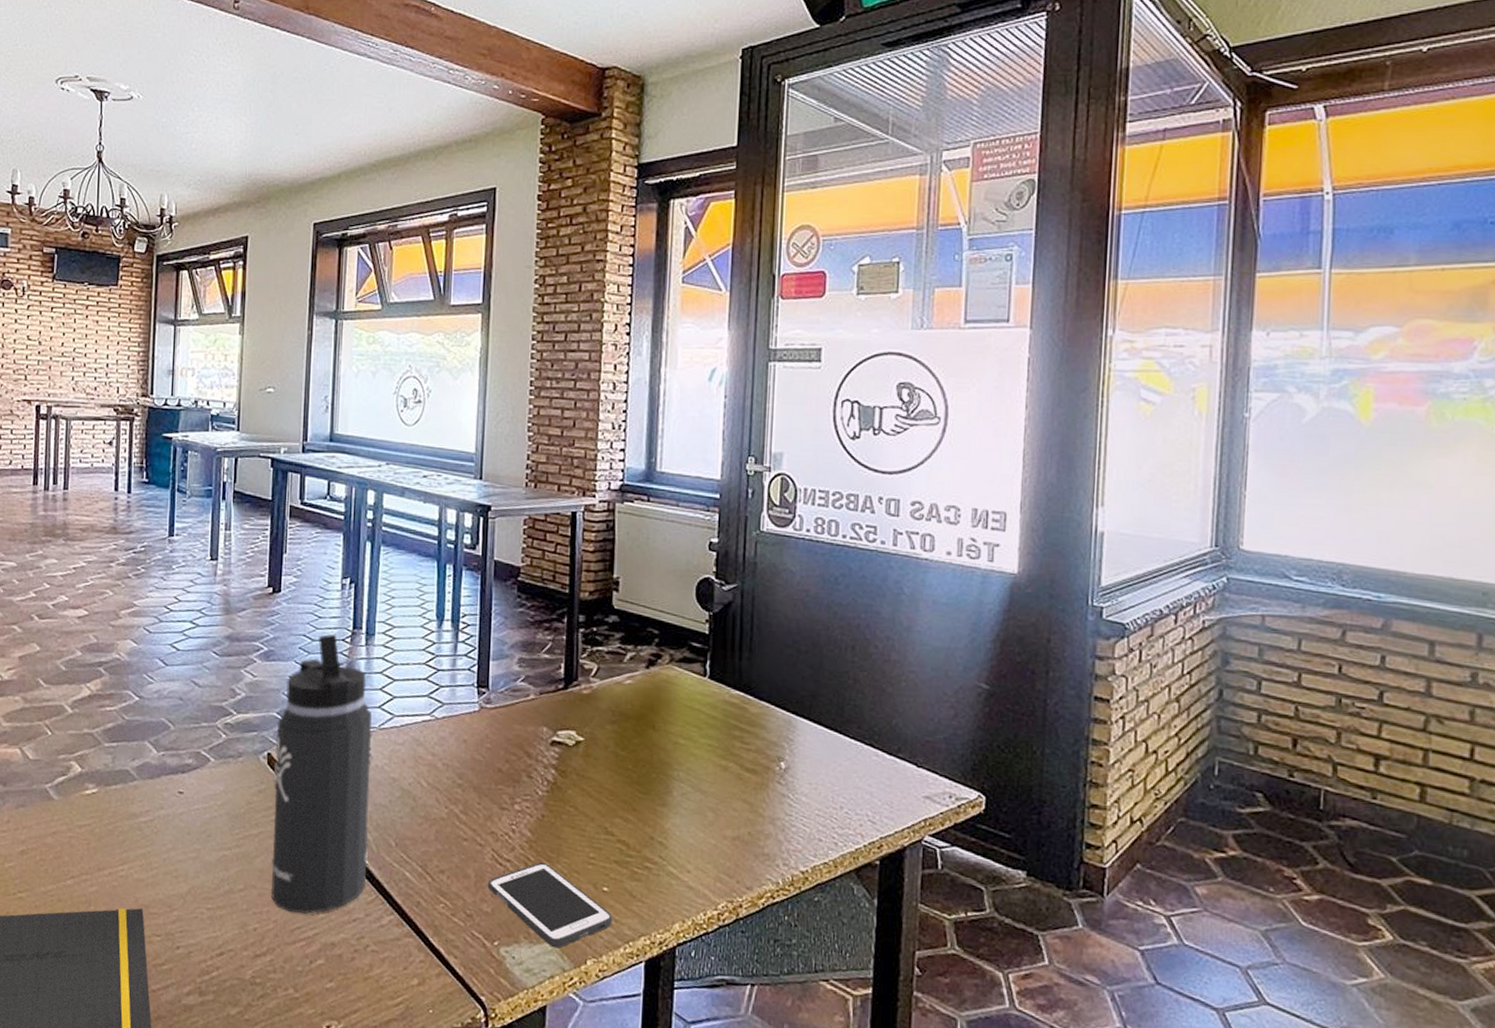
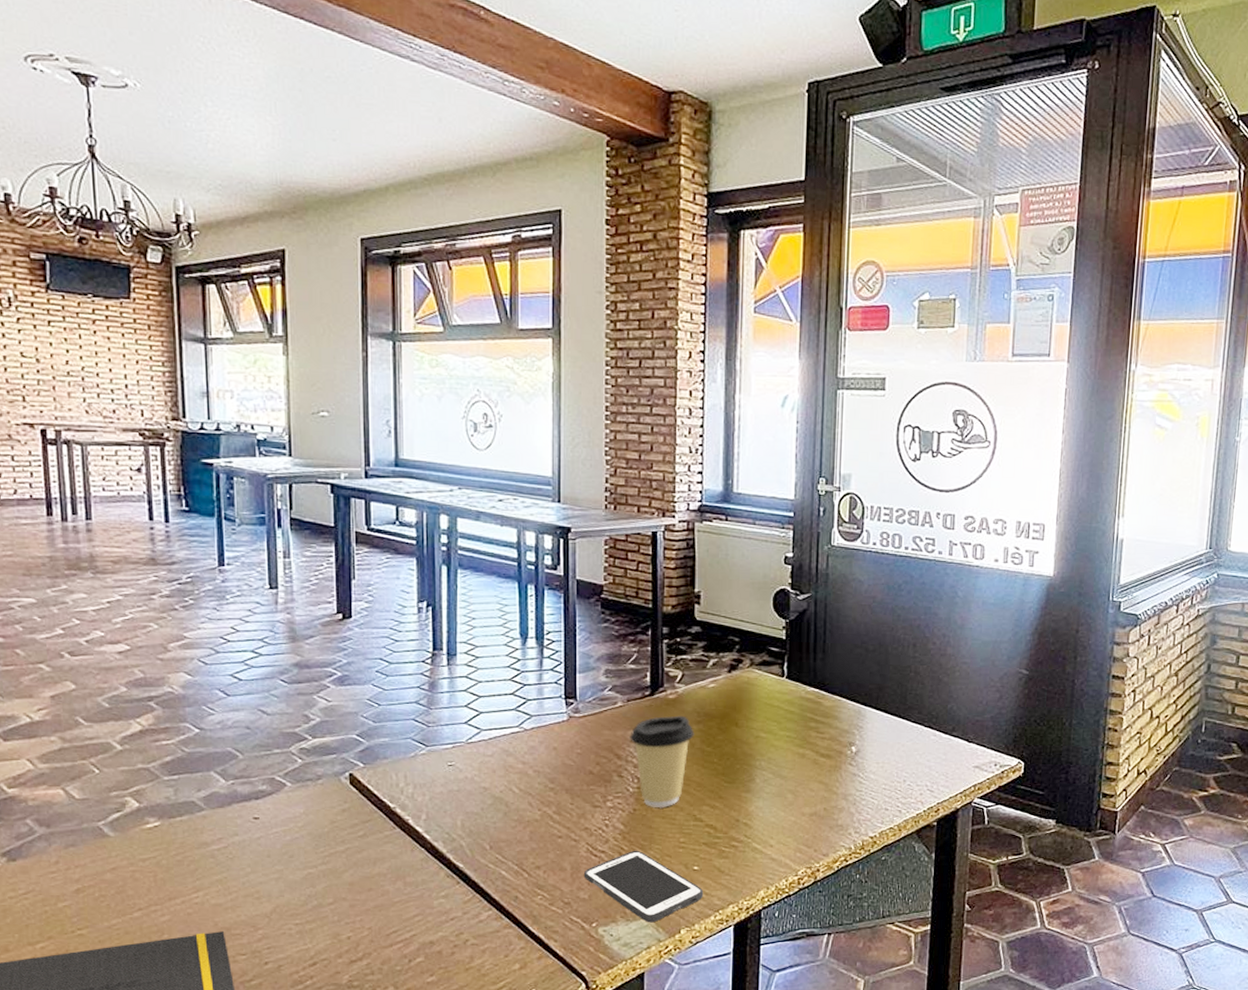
thermos bottle: present [270,633,373,914] -> none [357,656,462,918]
coffee cup: none [541,713,609,817] -> present [630,715,694,809]

